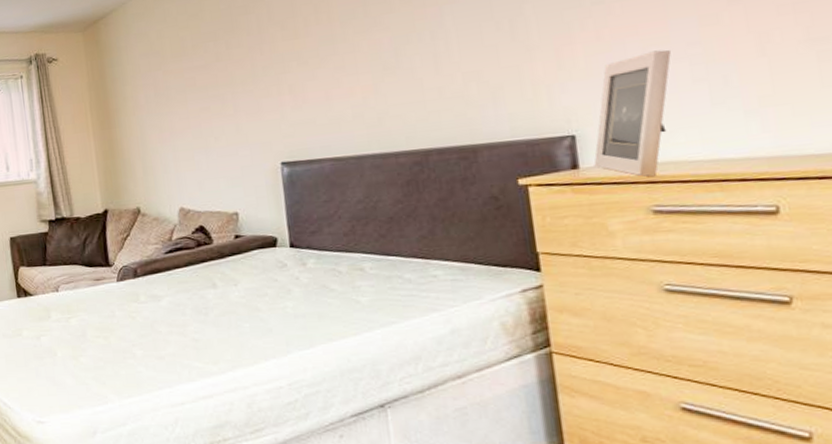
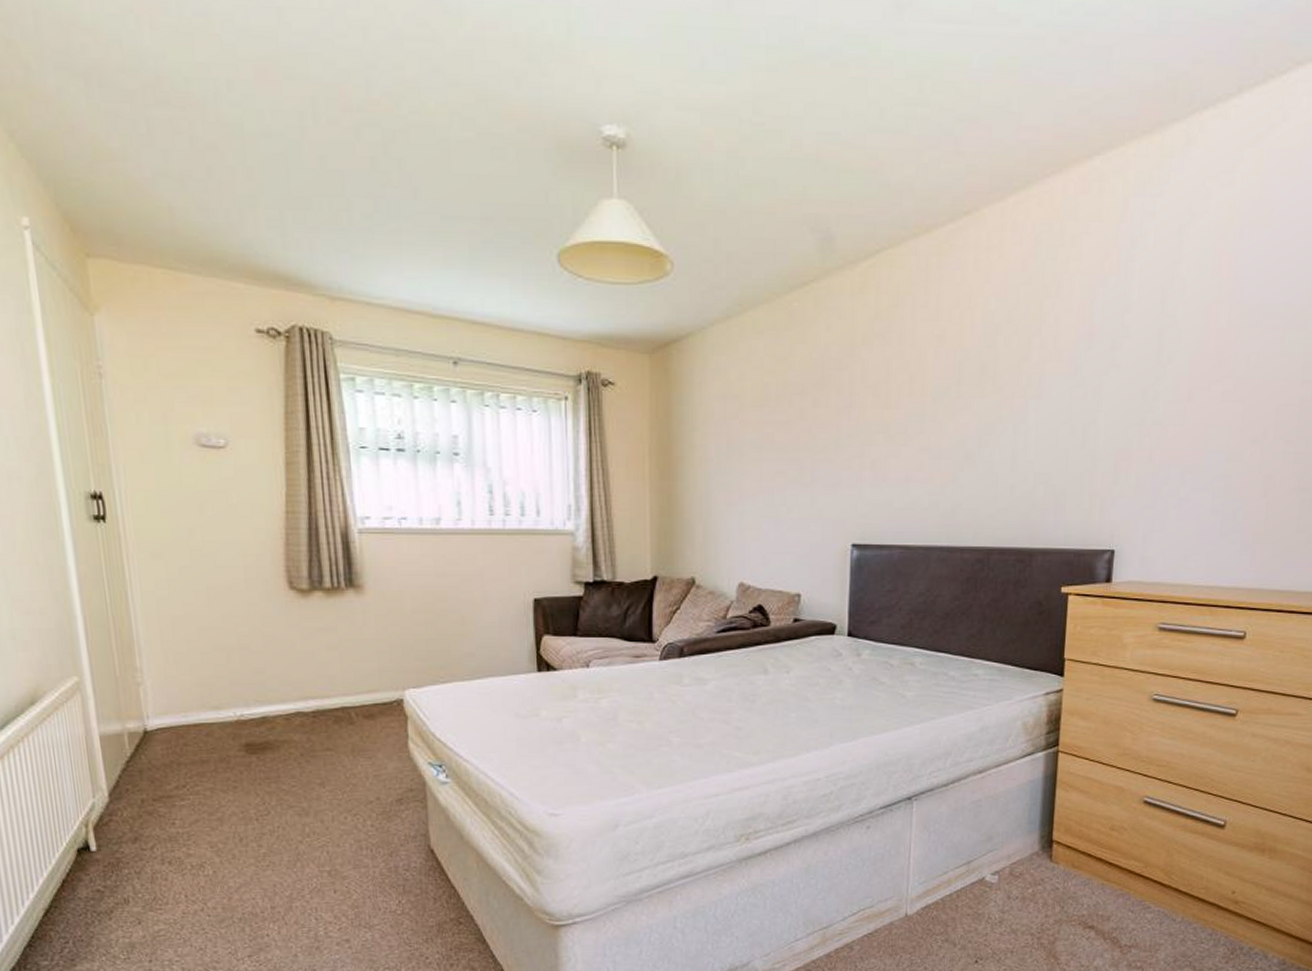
picture frame: present [594,50,671,177] -> none [1123,478,1201,597]

